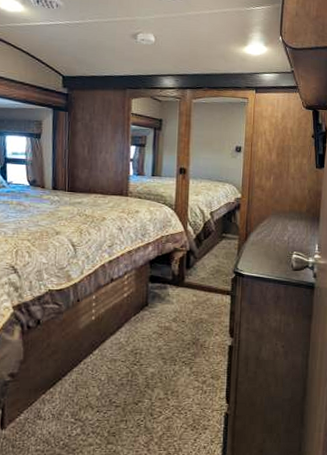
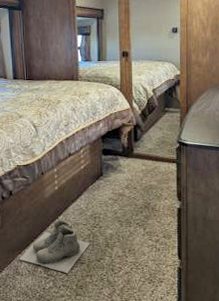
boots: none [41,355,128,418] -> present [18,219,90,274]

